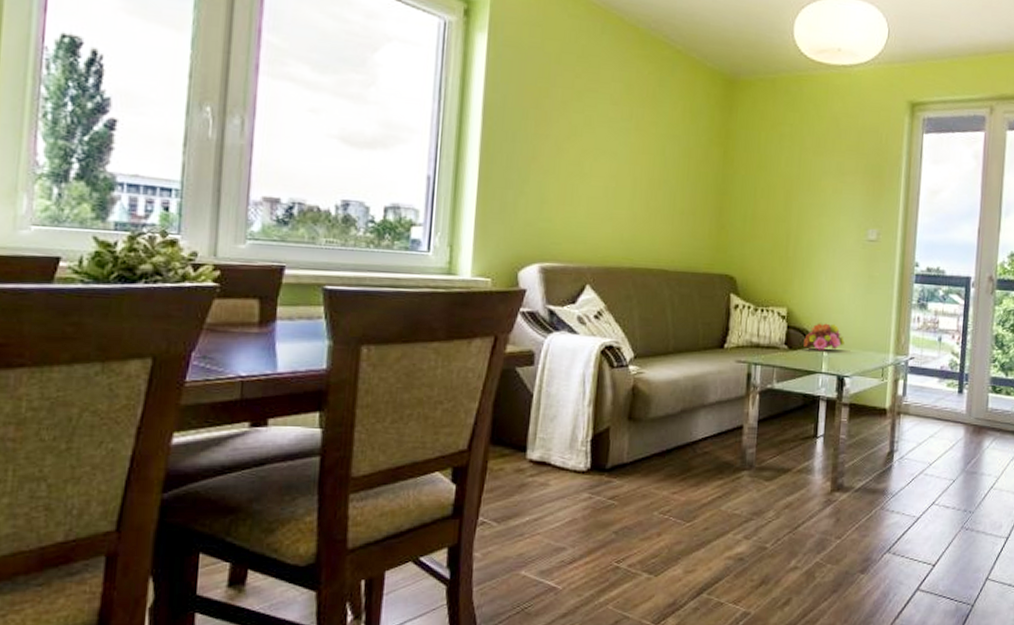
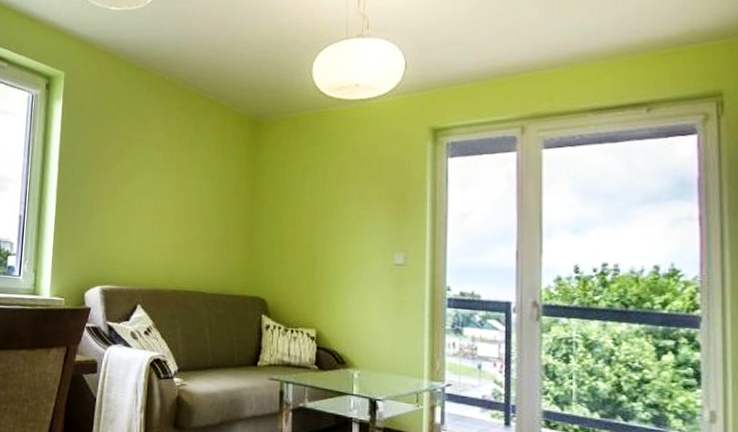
flower bouquet: present [804,323,845,352] -> none [334,345,375,373]

